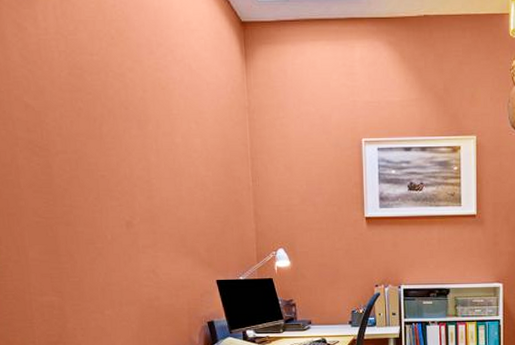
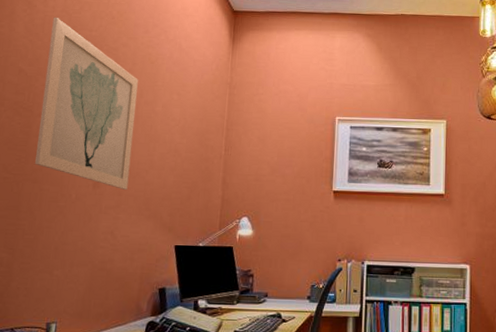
wall art: none [48,40,161,227] -> present [35,17,138,190]

